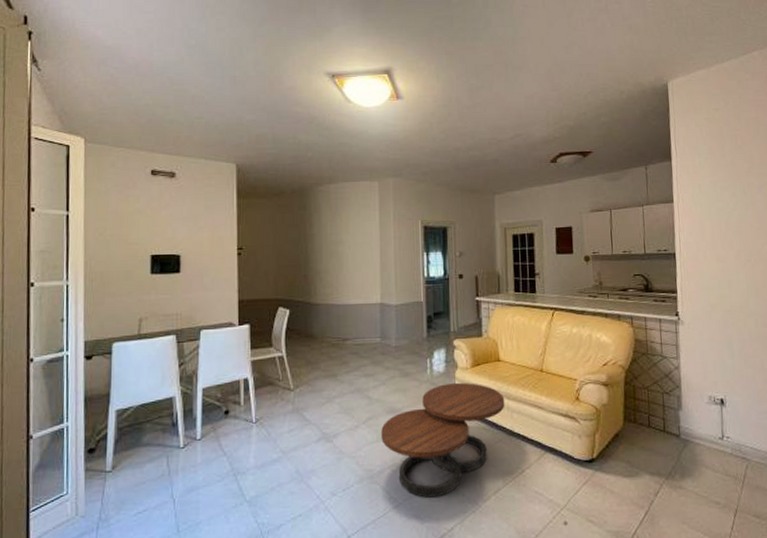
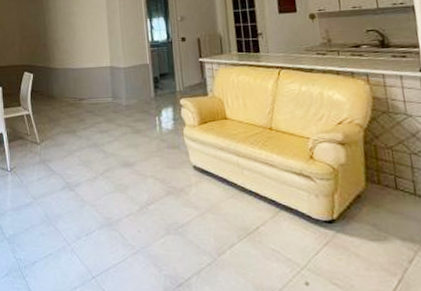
coffee table: present [381,382,505,498] -> none [117,139,235,247]

